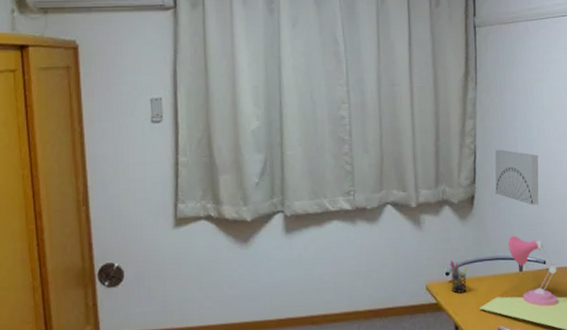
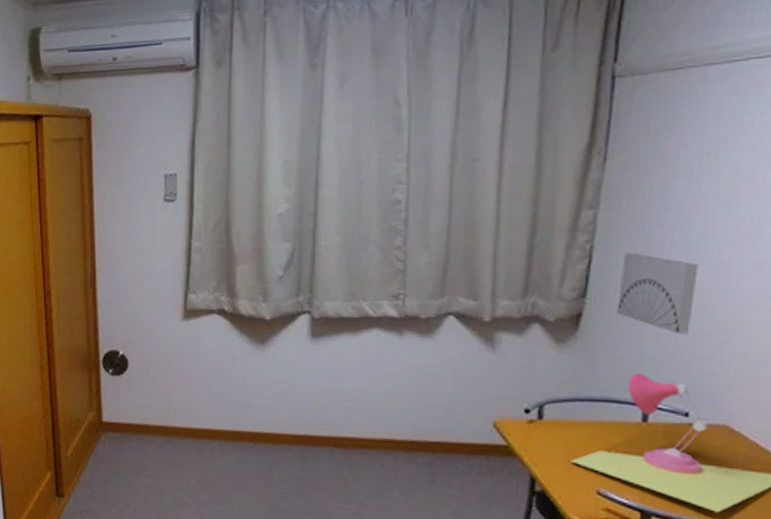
pen holder: present [450,260,468,293] -> none [530,394,560,438]

